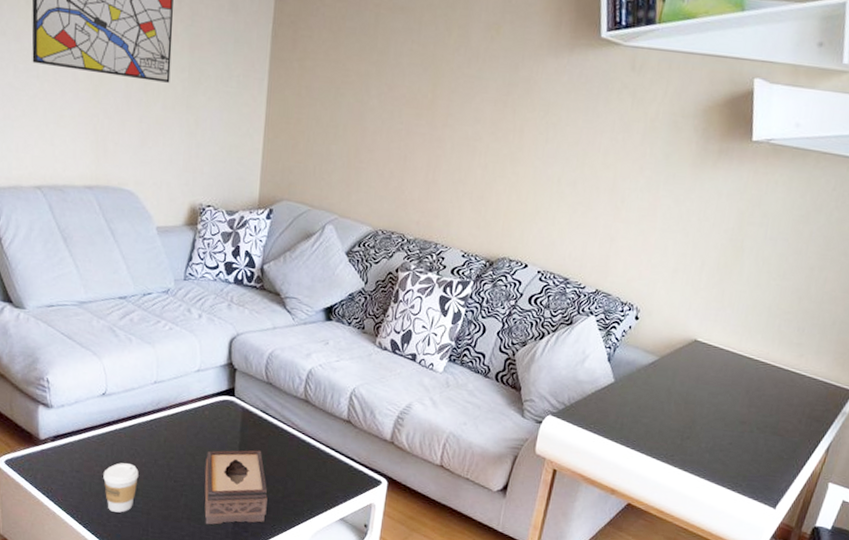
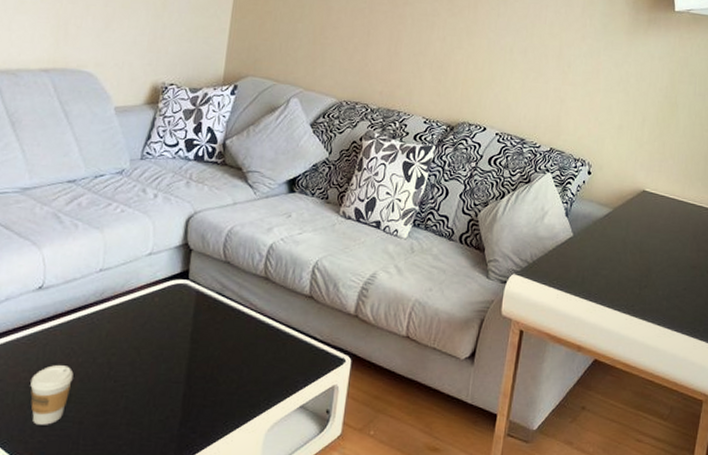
tissue box: present [204,450,268,525] -> none [147,337,220,429]

